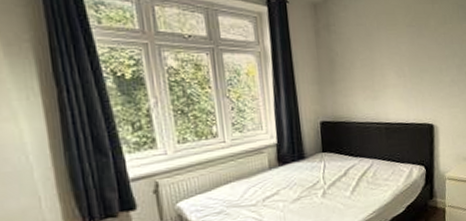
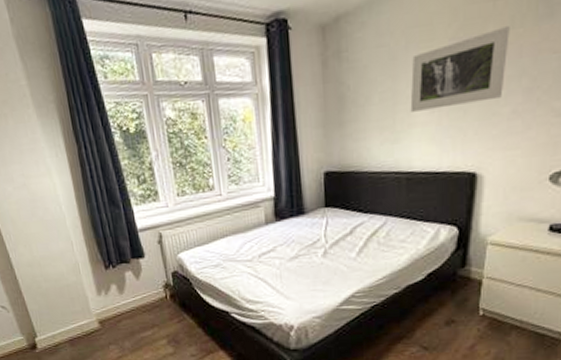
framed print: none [383,22,444,76] -> present [410,26,510,112]

